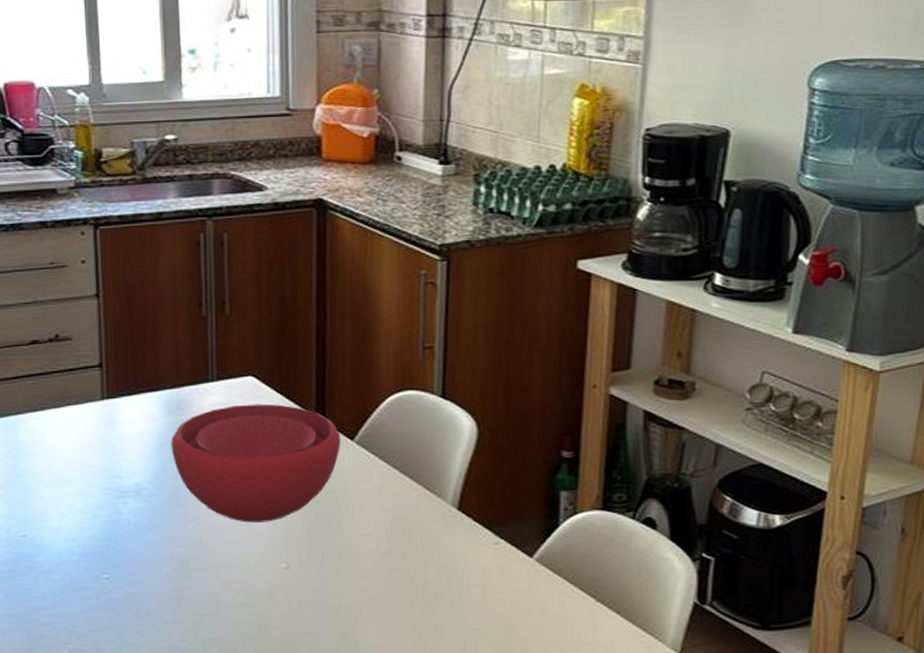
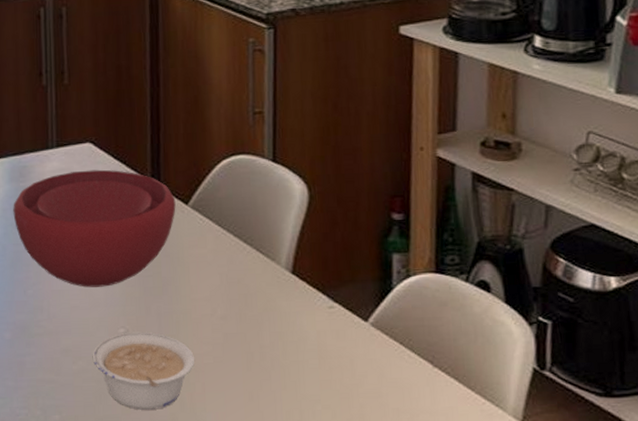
legume: none [253,566,358,643] -> present [92,331,195,410]

